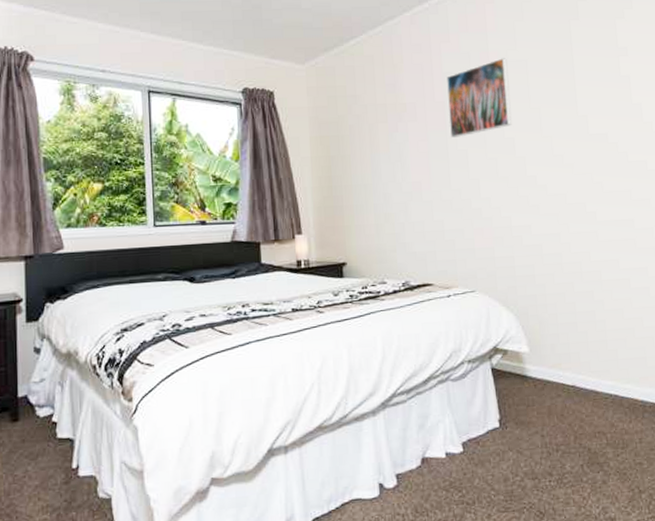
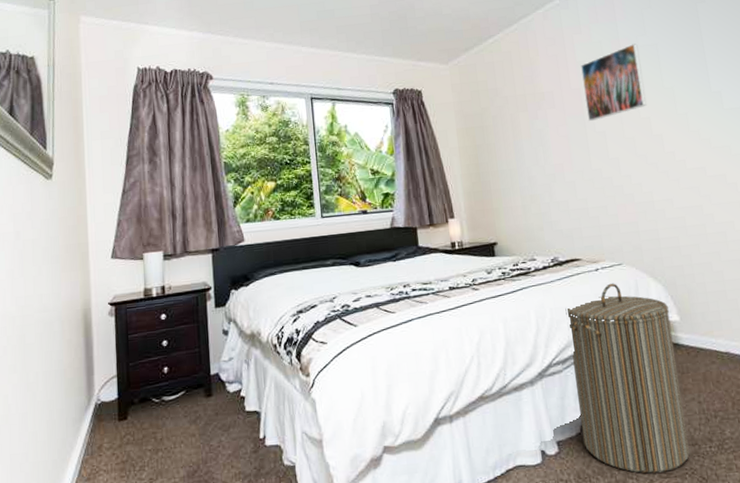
laundry hamper: none [413,311,530,508] -> present [565,283,690,474]

